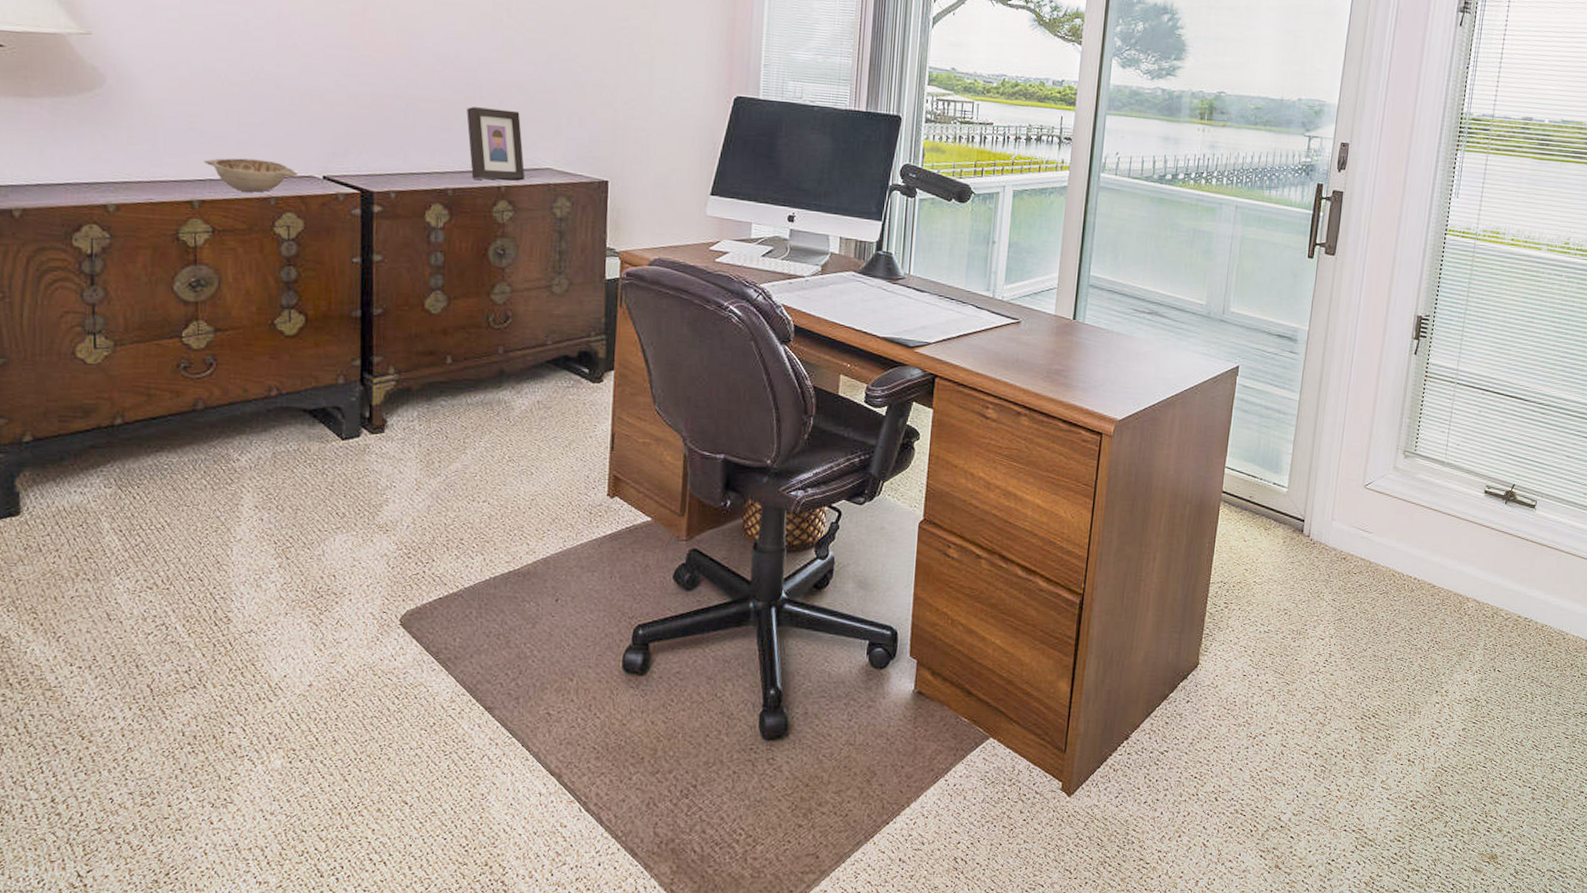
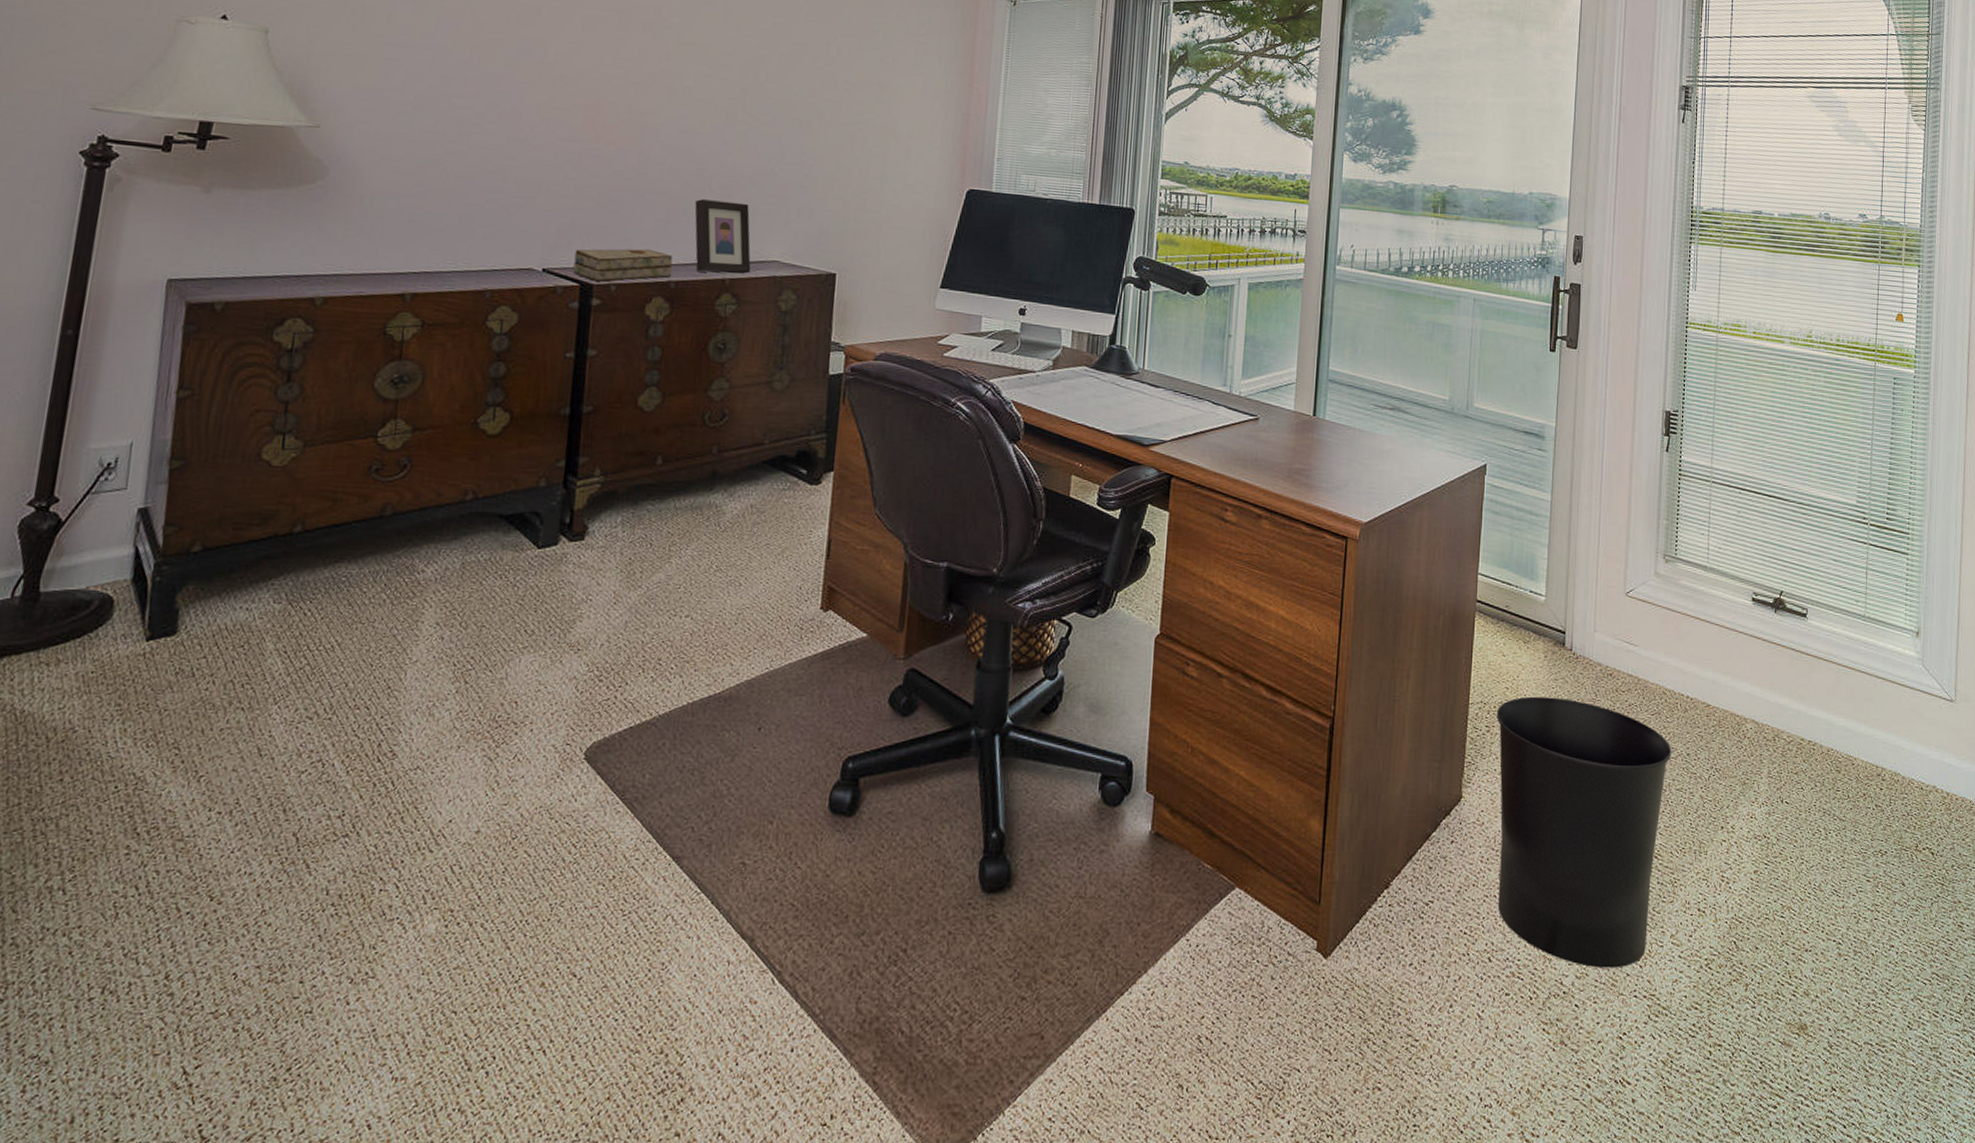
decorative bowl: present [203,158,298,193] -> none [419,250,517,285]
decorative box: none [352,156,449,189] -> present [573,248,673,282]
waste bin: none [1226,577,1396,808] -> present [1496,696,1672,968]

